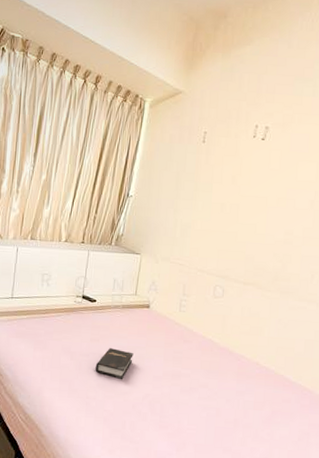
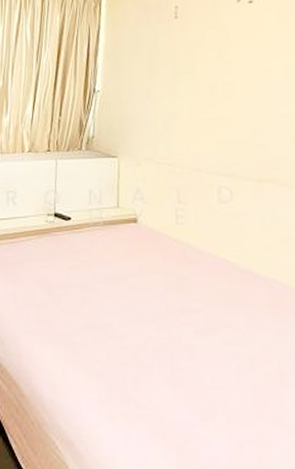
hardback book: present [95,348,134,379] -> none [78,277,125,318]

